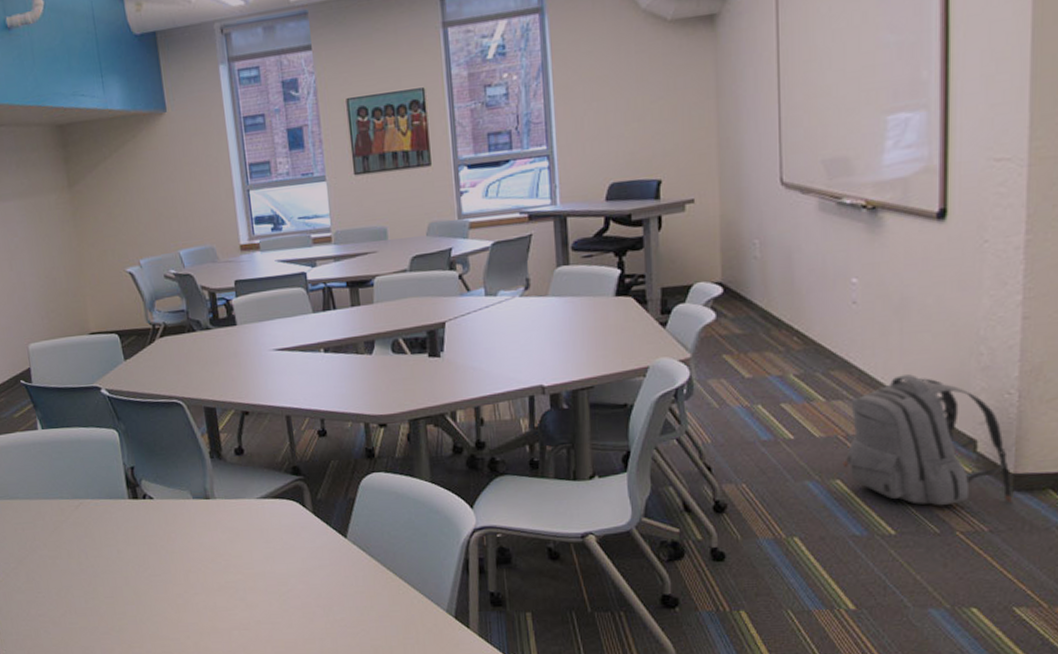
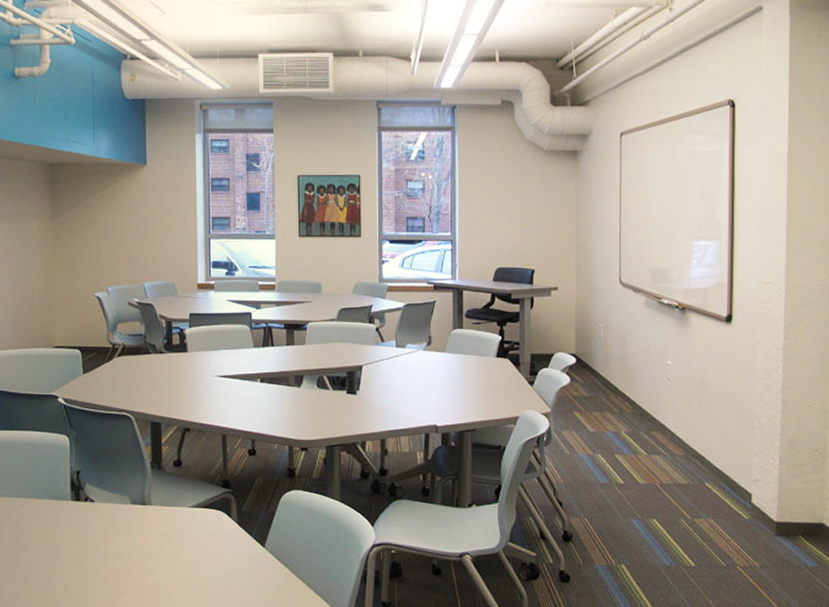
backpack: present [842,373,1012,506] -> none [658,438,775,546]

